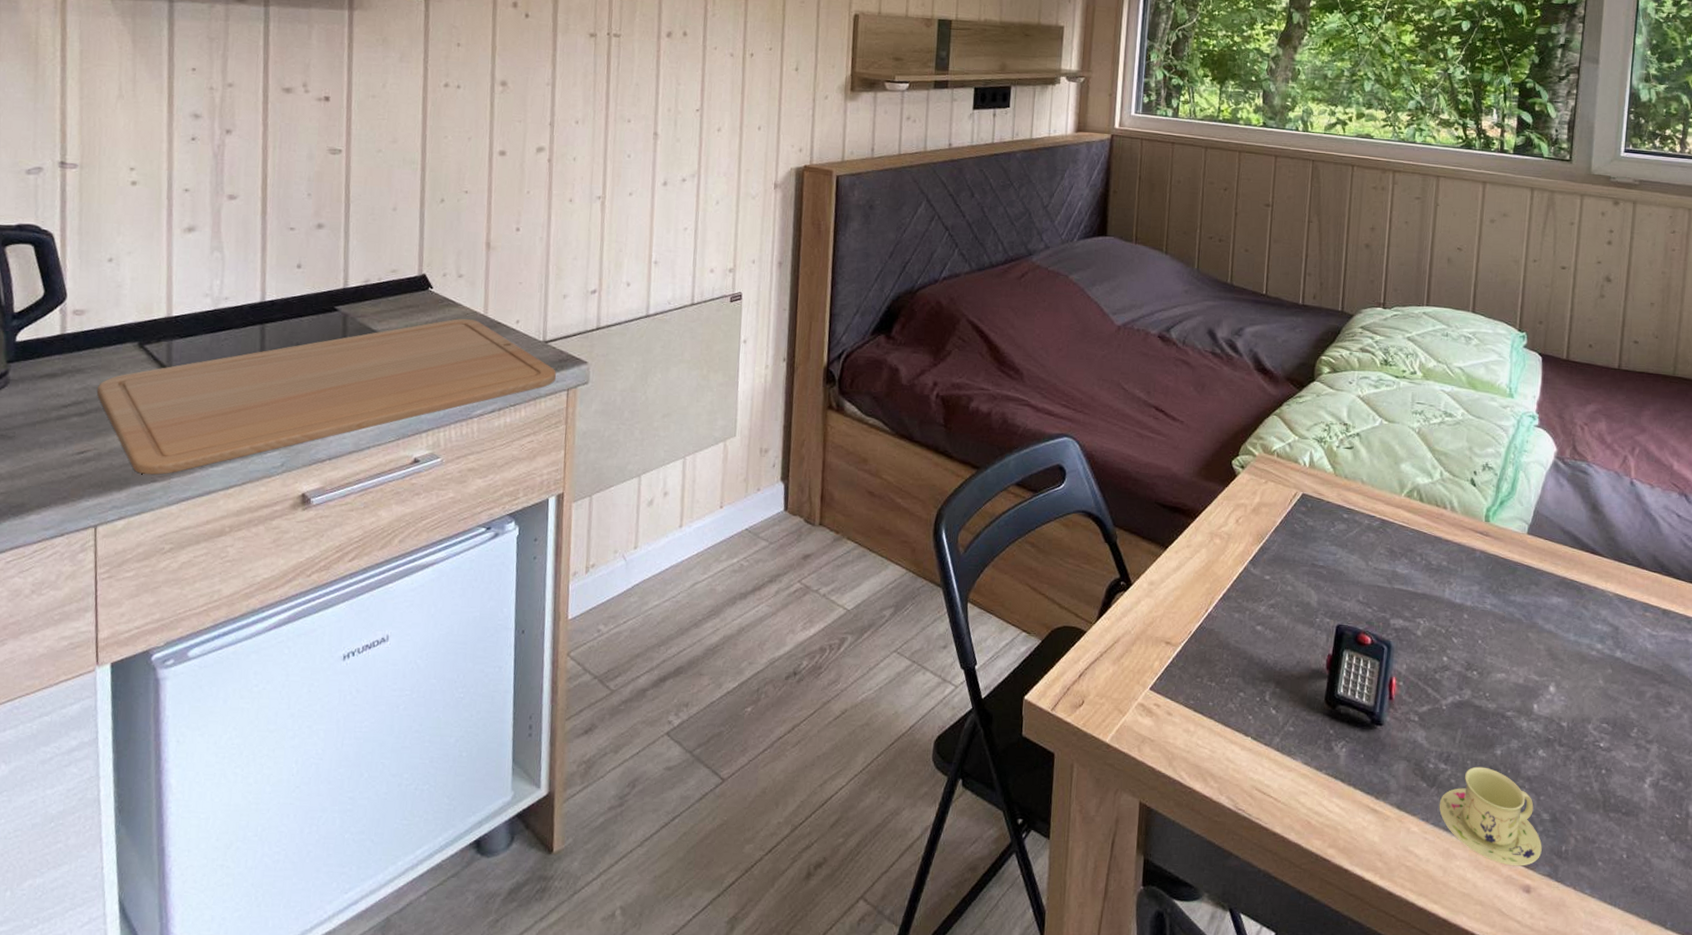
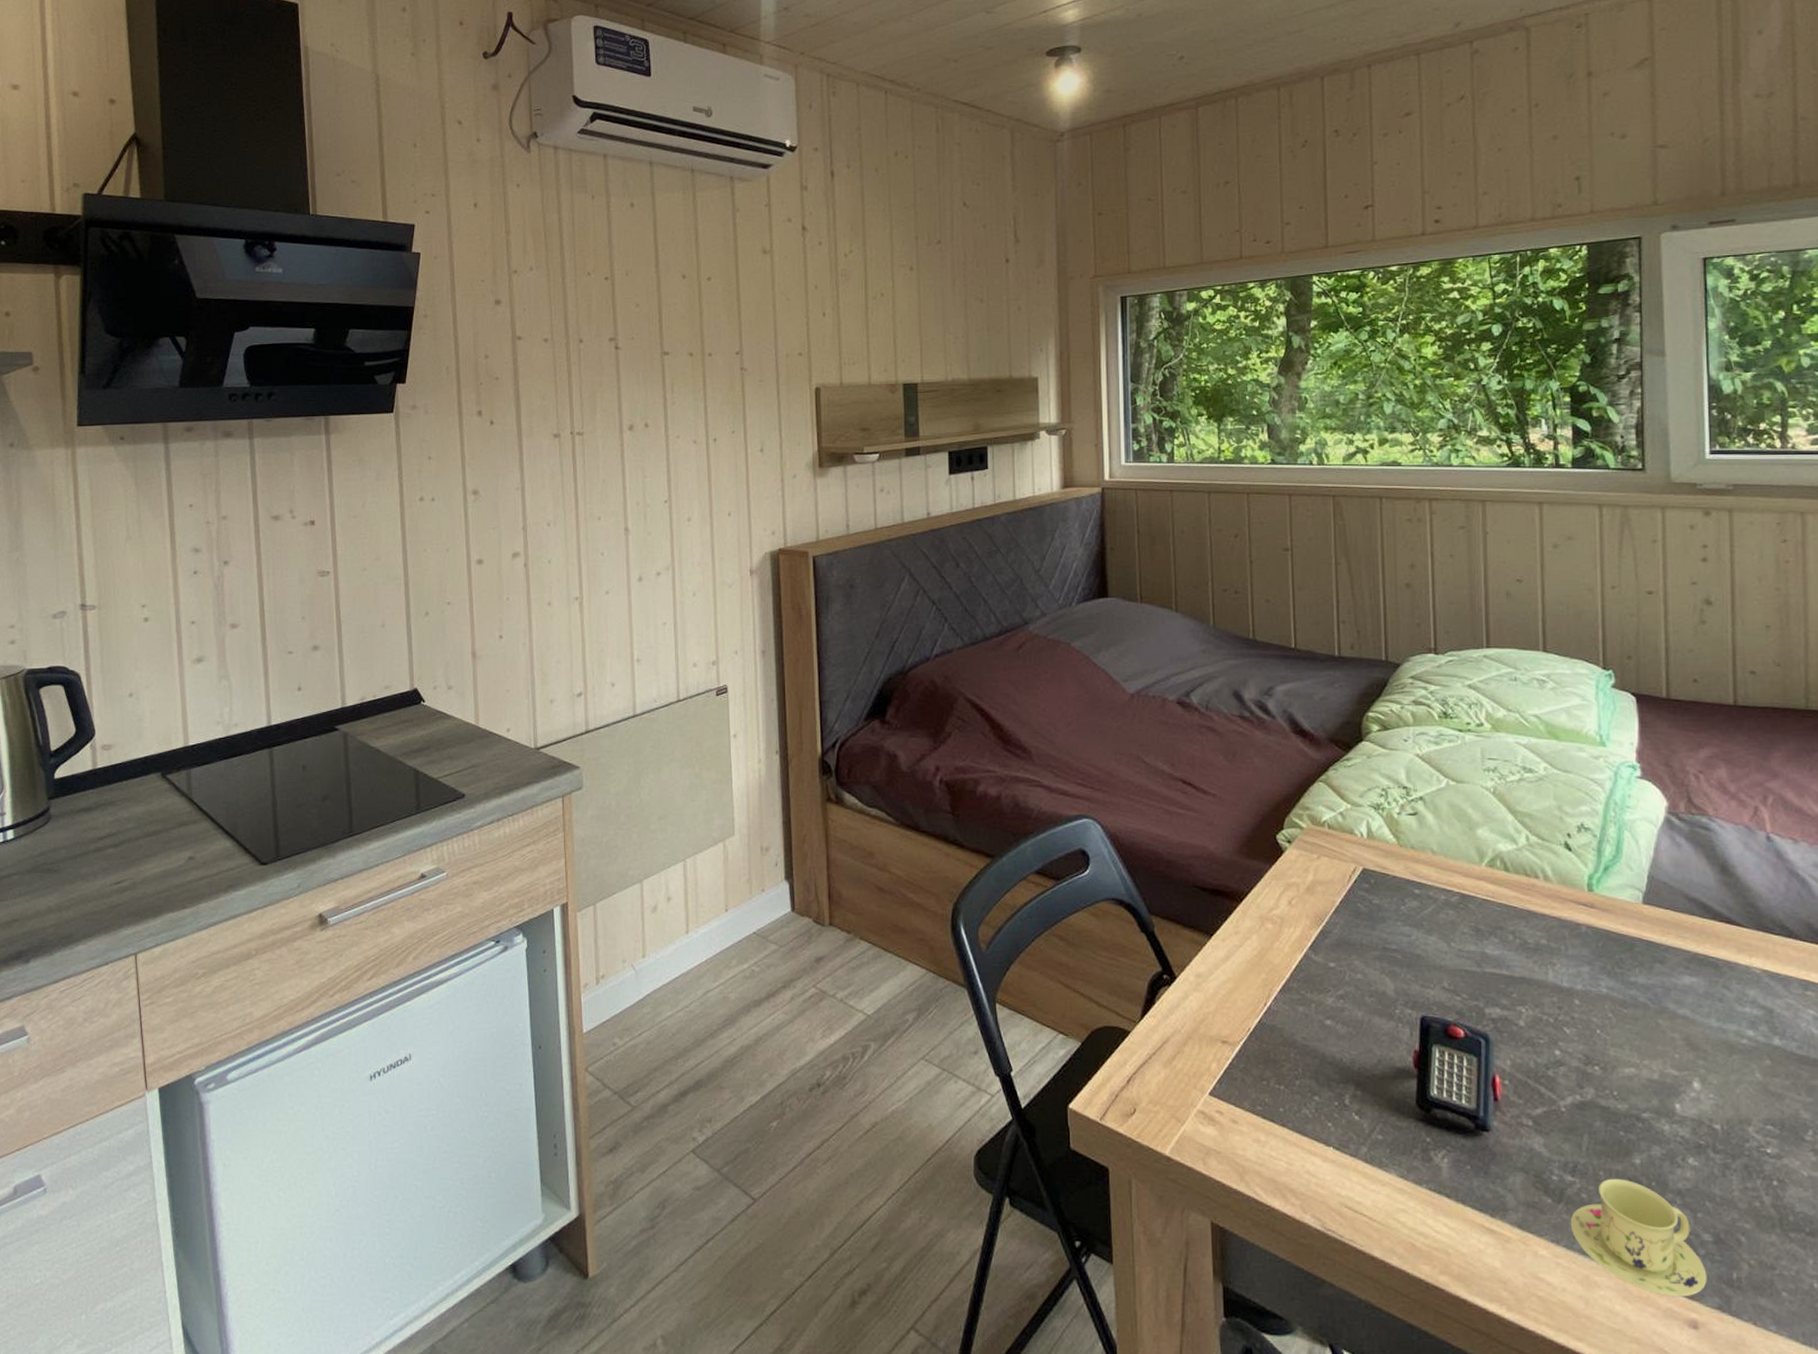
chopping board: present [96,318,556,476] -> none [127,731,550,902]

